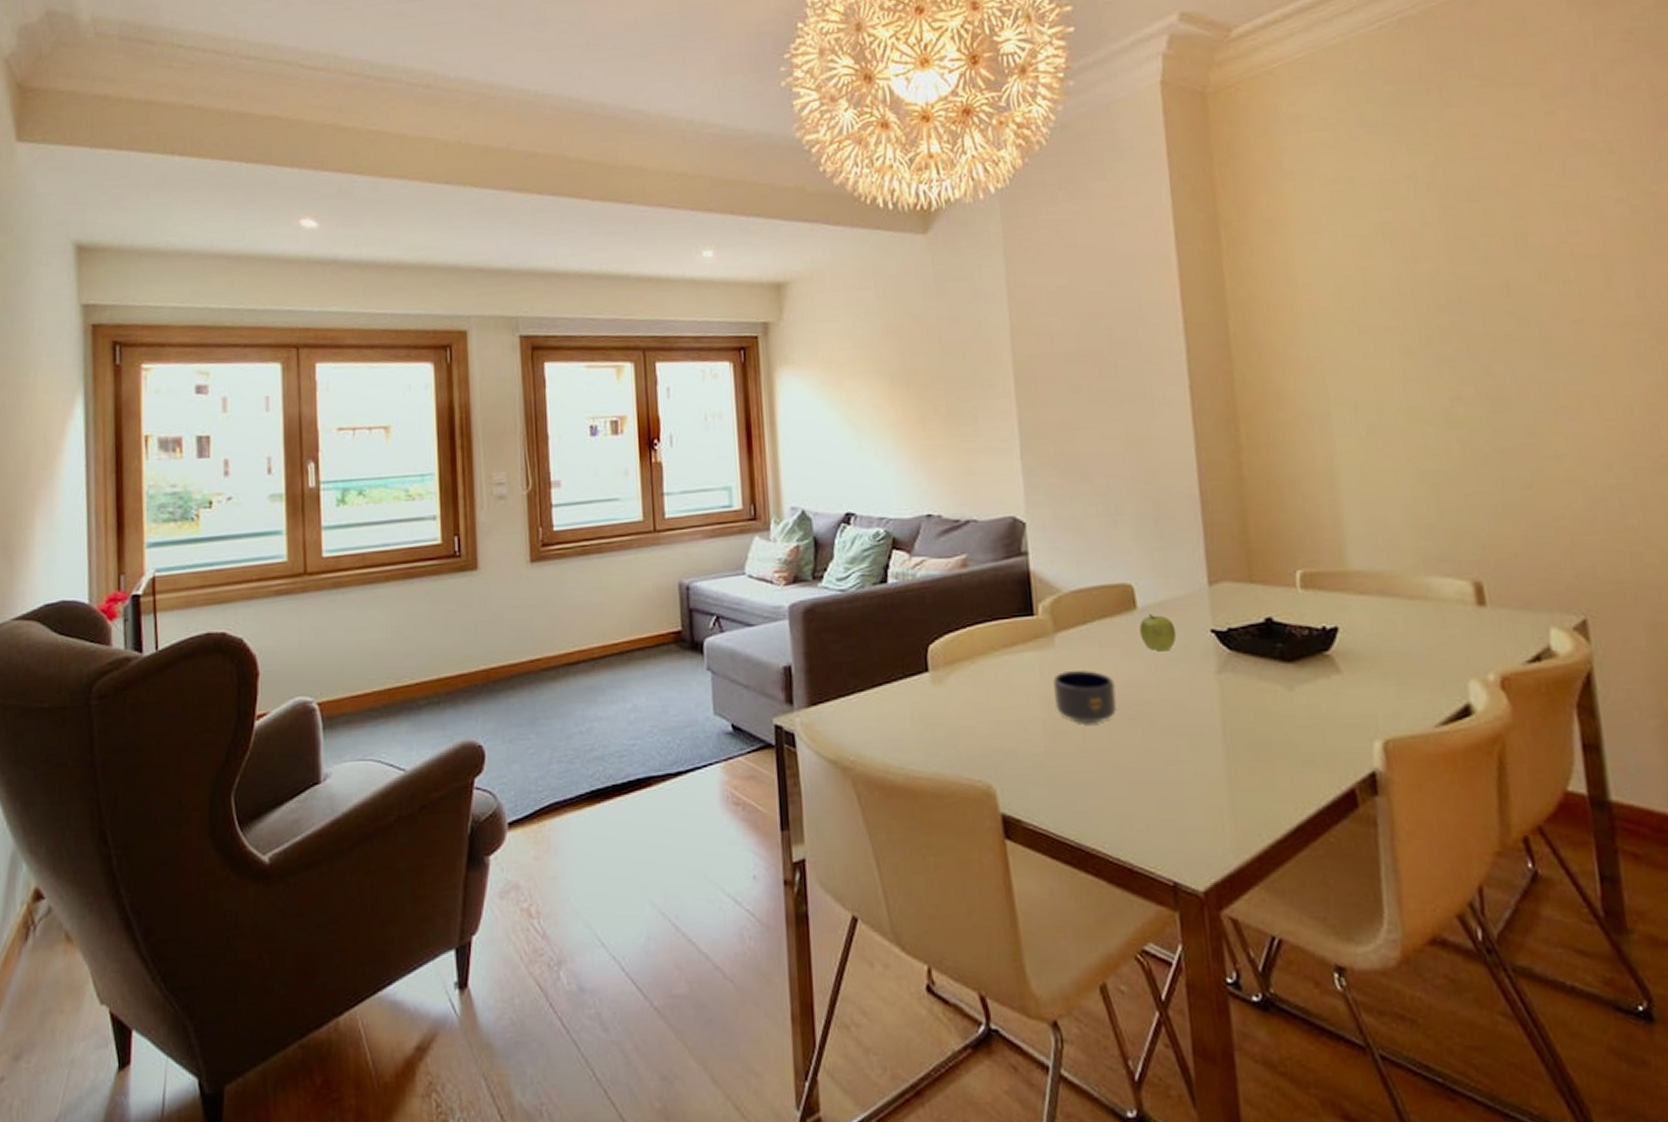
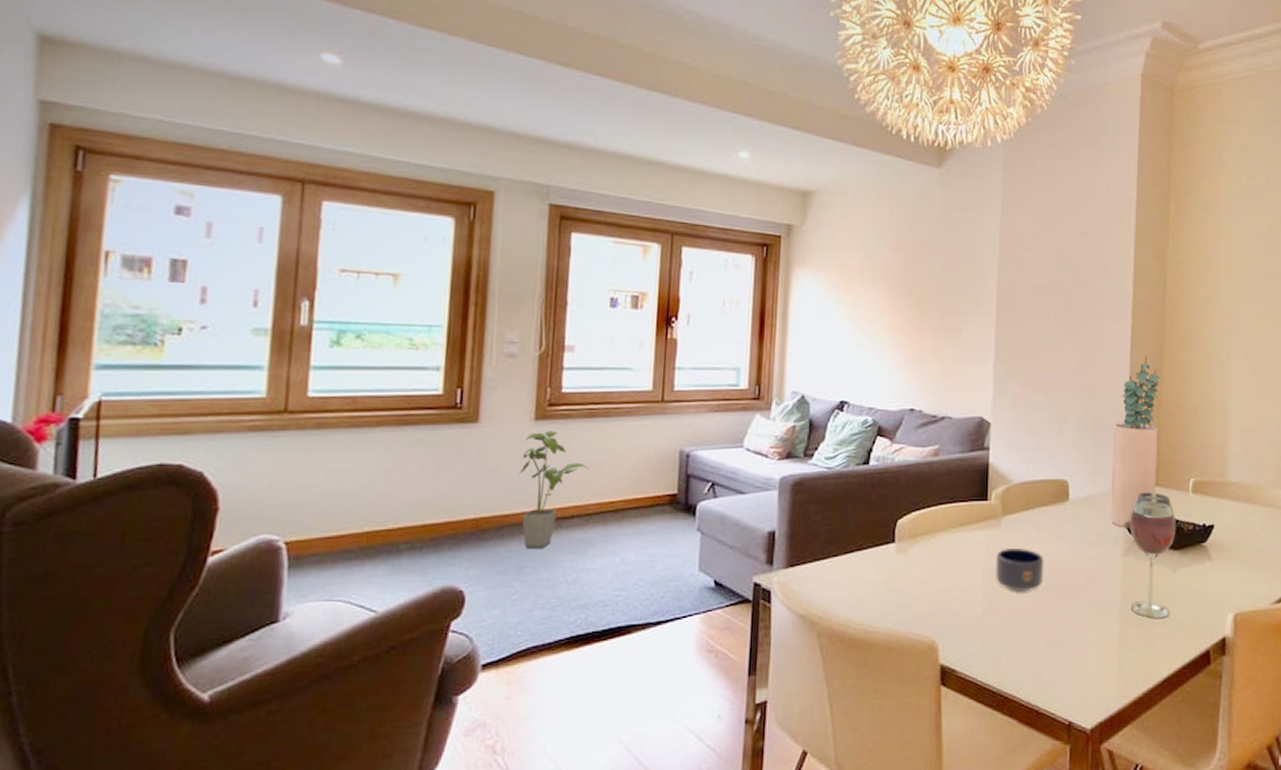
house plant: none [522,572,589,699] -> present [520,431,589,549]
fruit: present [1139,614,1177,652] -> none [1069,505,1096,536]
vase: none [1182,422,1251,640] -> present [1110,356,1159,529]
wineglass: none [1220,591,1291,751] -> present [1130,492,1176,619]

